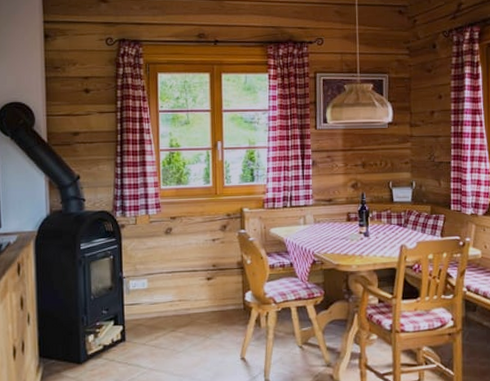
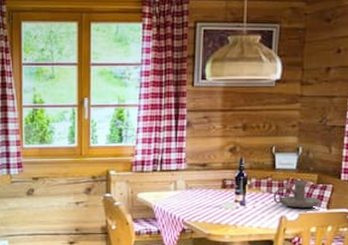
candle holder: none [393,211,435,238] -> present [273,179,321,209]

